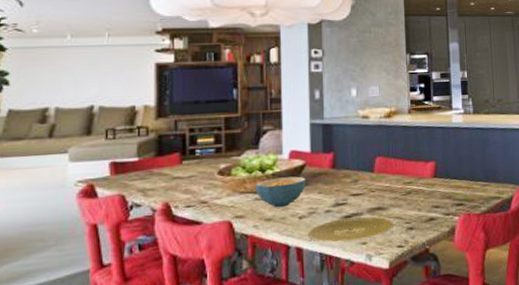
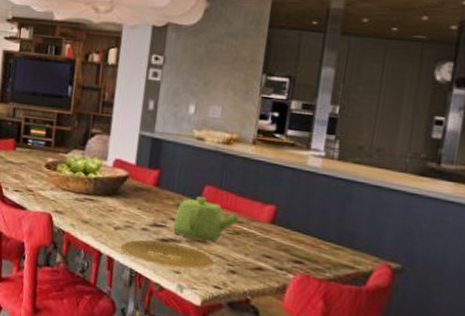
cereal bowl: present [255,176,306,208] -> none [76,182,127,214]
teapot: none [354,168,409,209] -> present [173,196,239,243]

